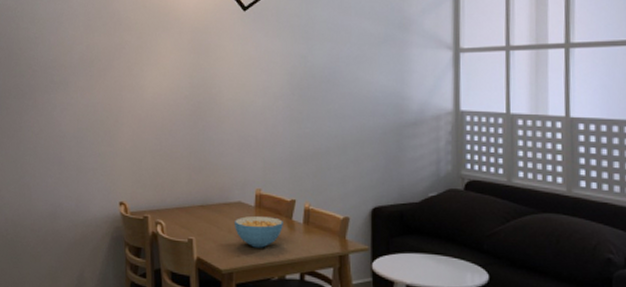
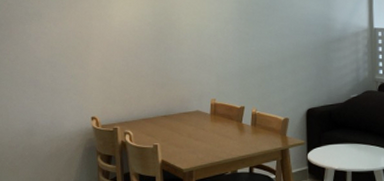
cereal bowl: present [235,216,283,248] -> none [194,122,235,149]

